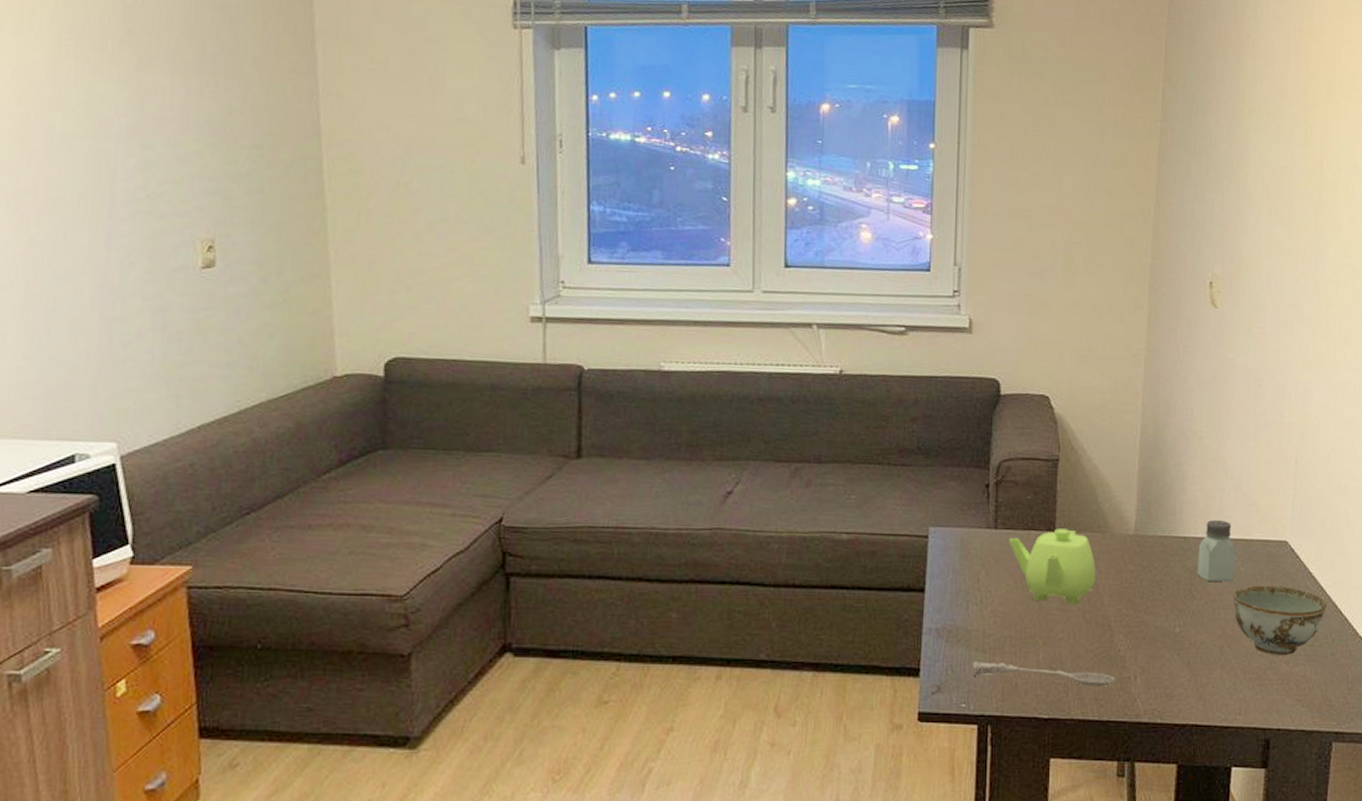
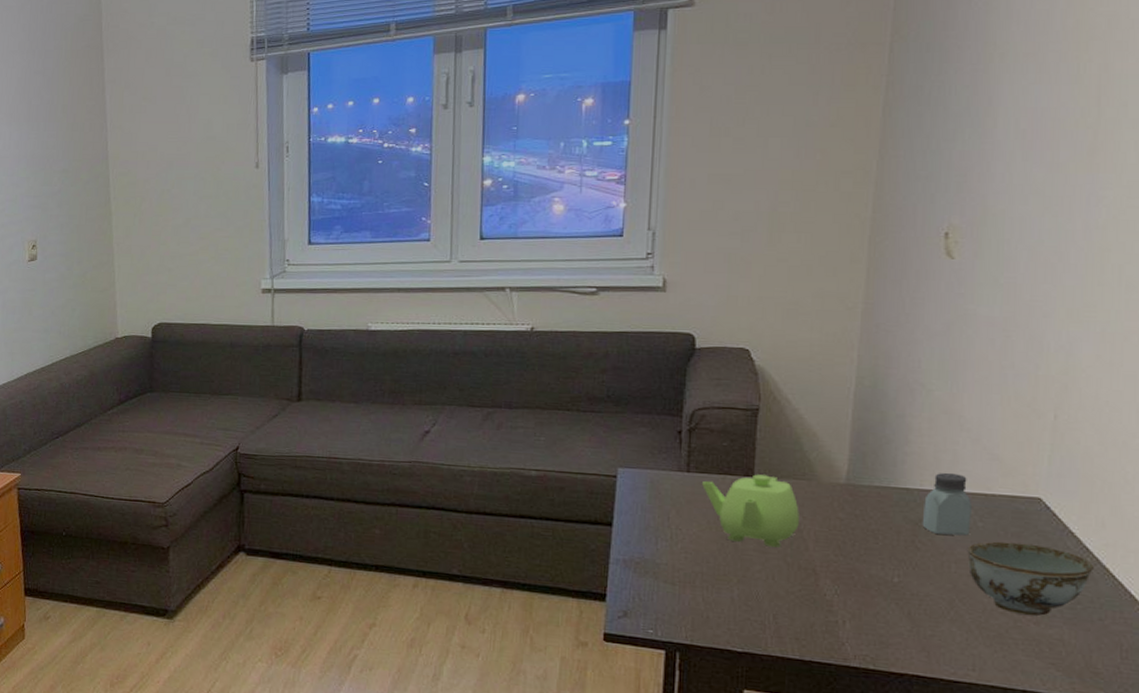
soupspoon: present [973,661,1116,687] -> none [661,592,821,628]

